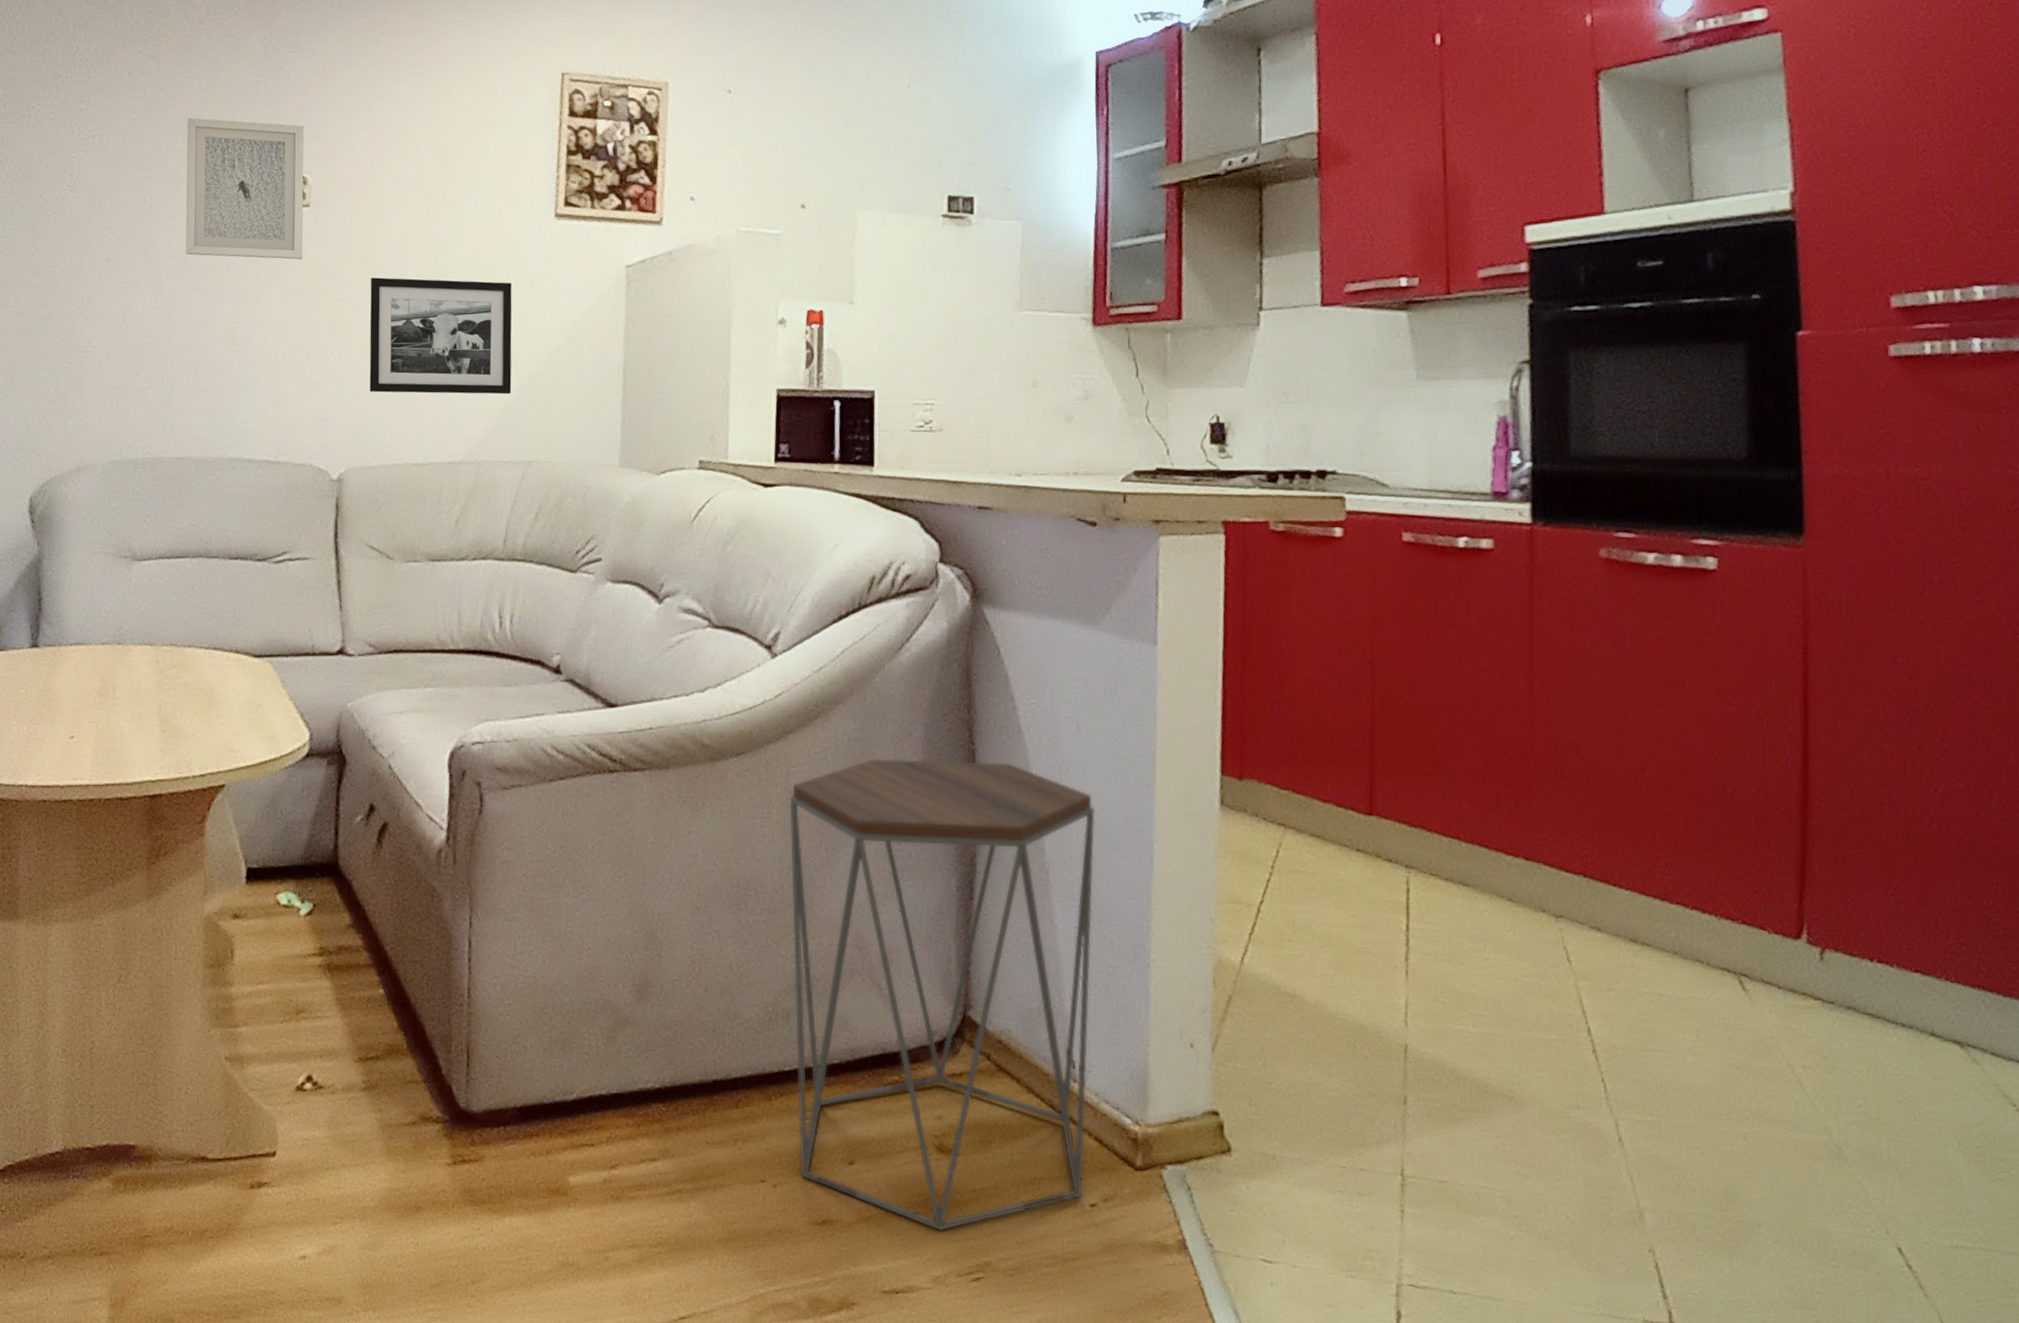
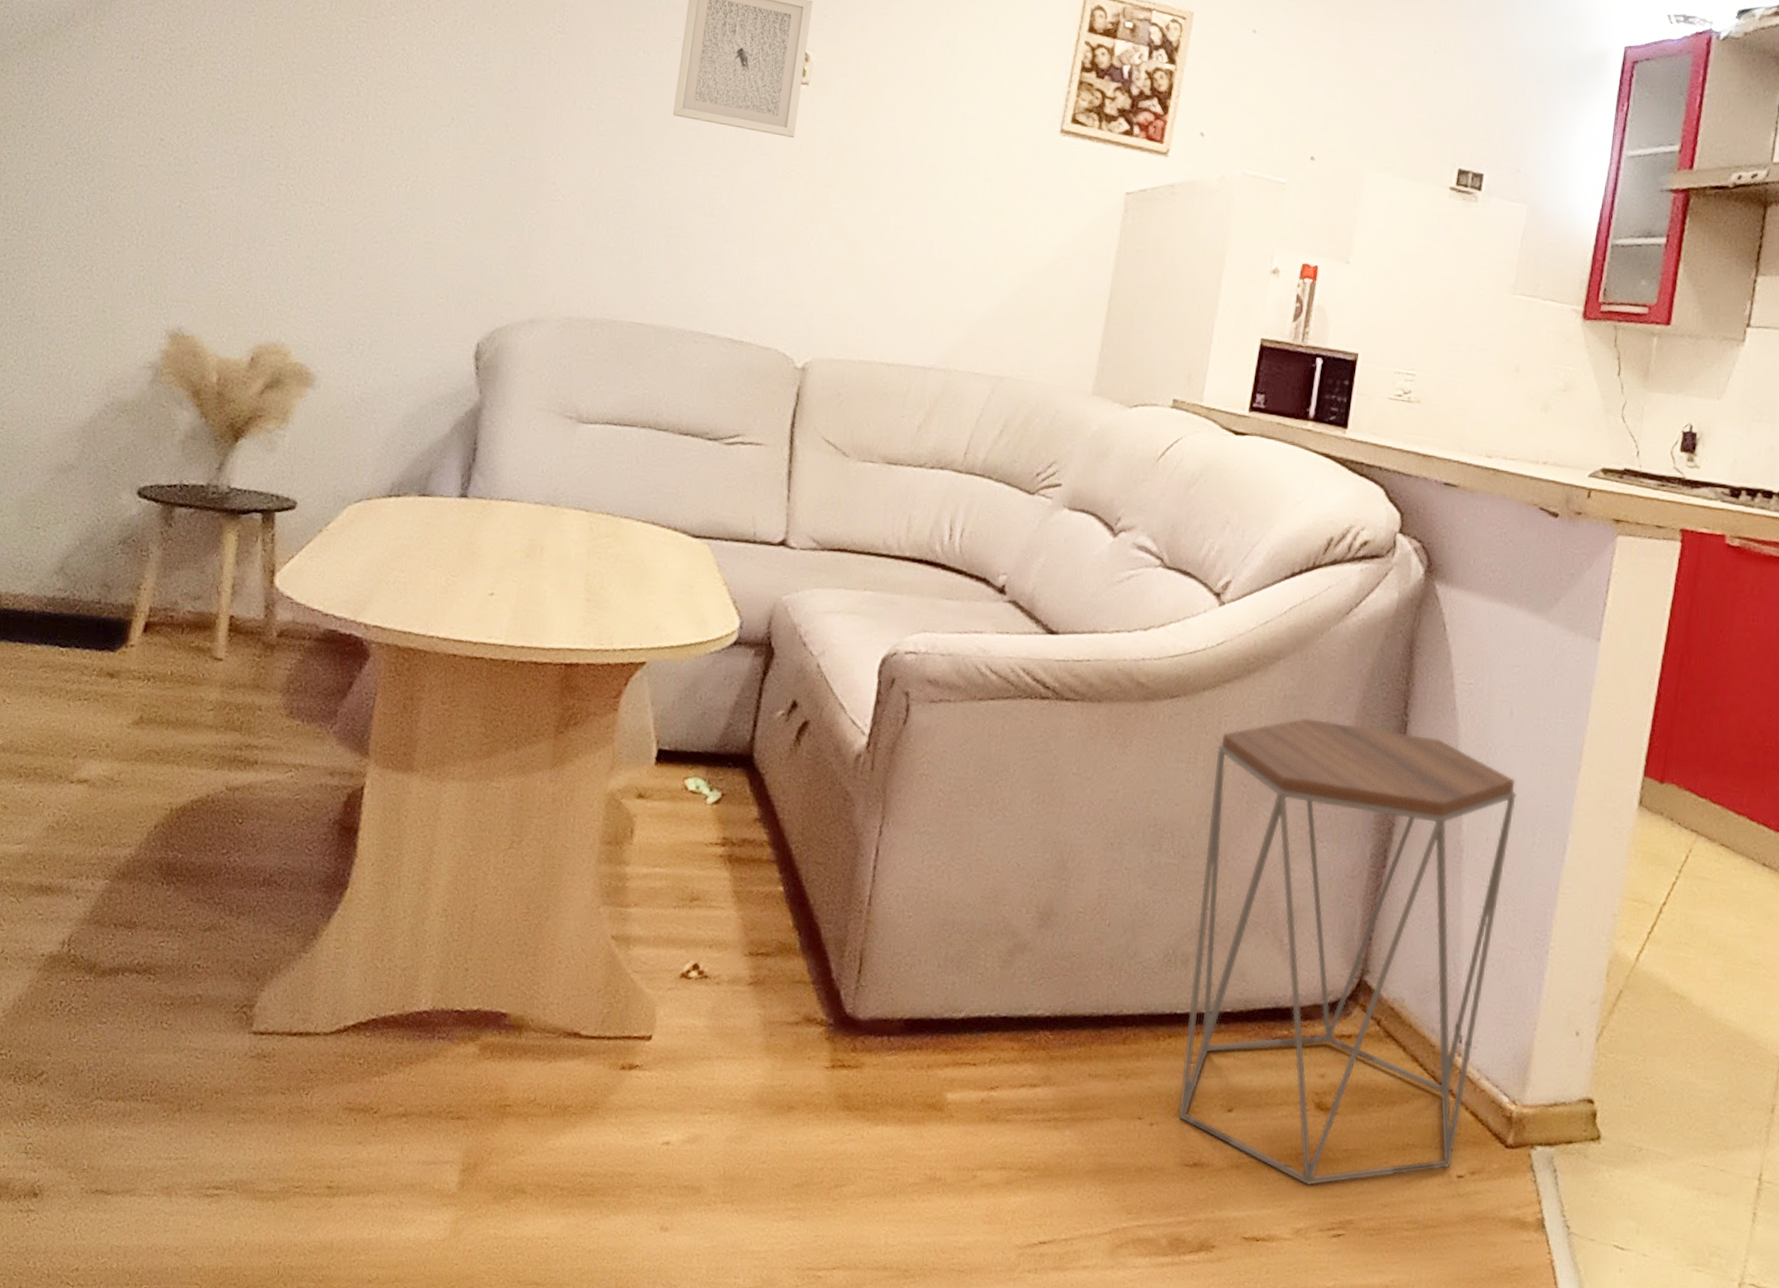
picture frame: present [369,277,512,395] -> none [846,167,1007,306]

